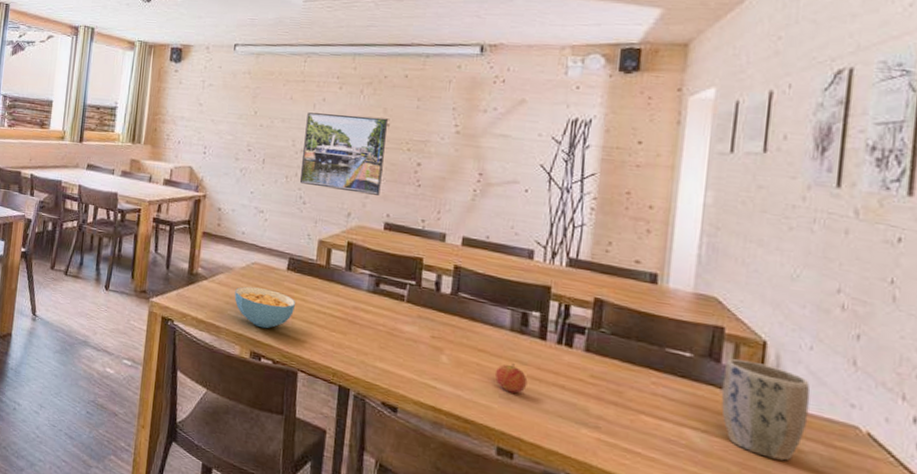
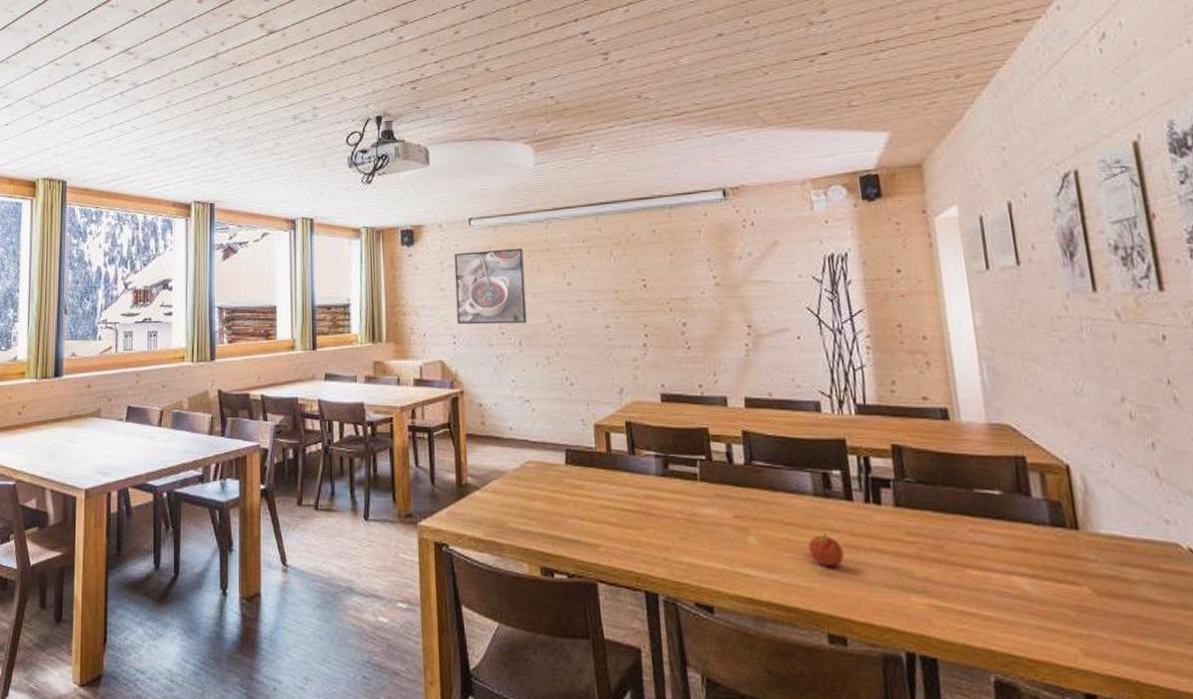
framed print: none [209,74,280,145] -> present [454,248,527,325]
cereal bowl: present [234,286,295,329] -> none [512,490,581,538]
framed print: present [300,112,389,196] -> none [558,279,650,365]
plant pot: present [721,358,811,461] -> none [1036,488,1130,595]

